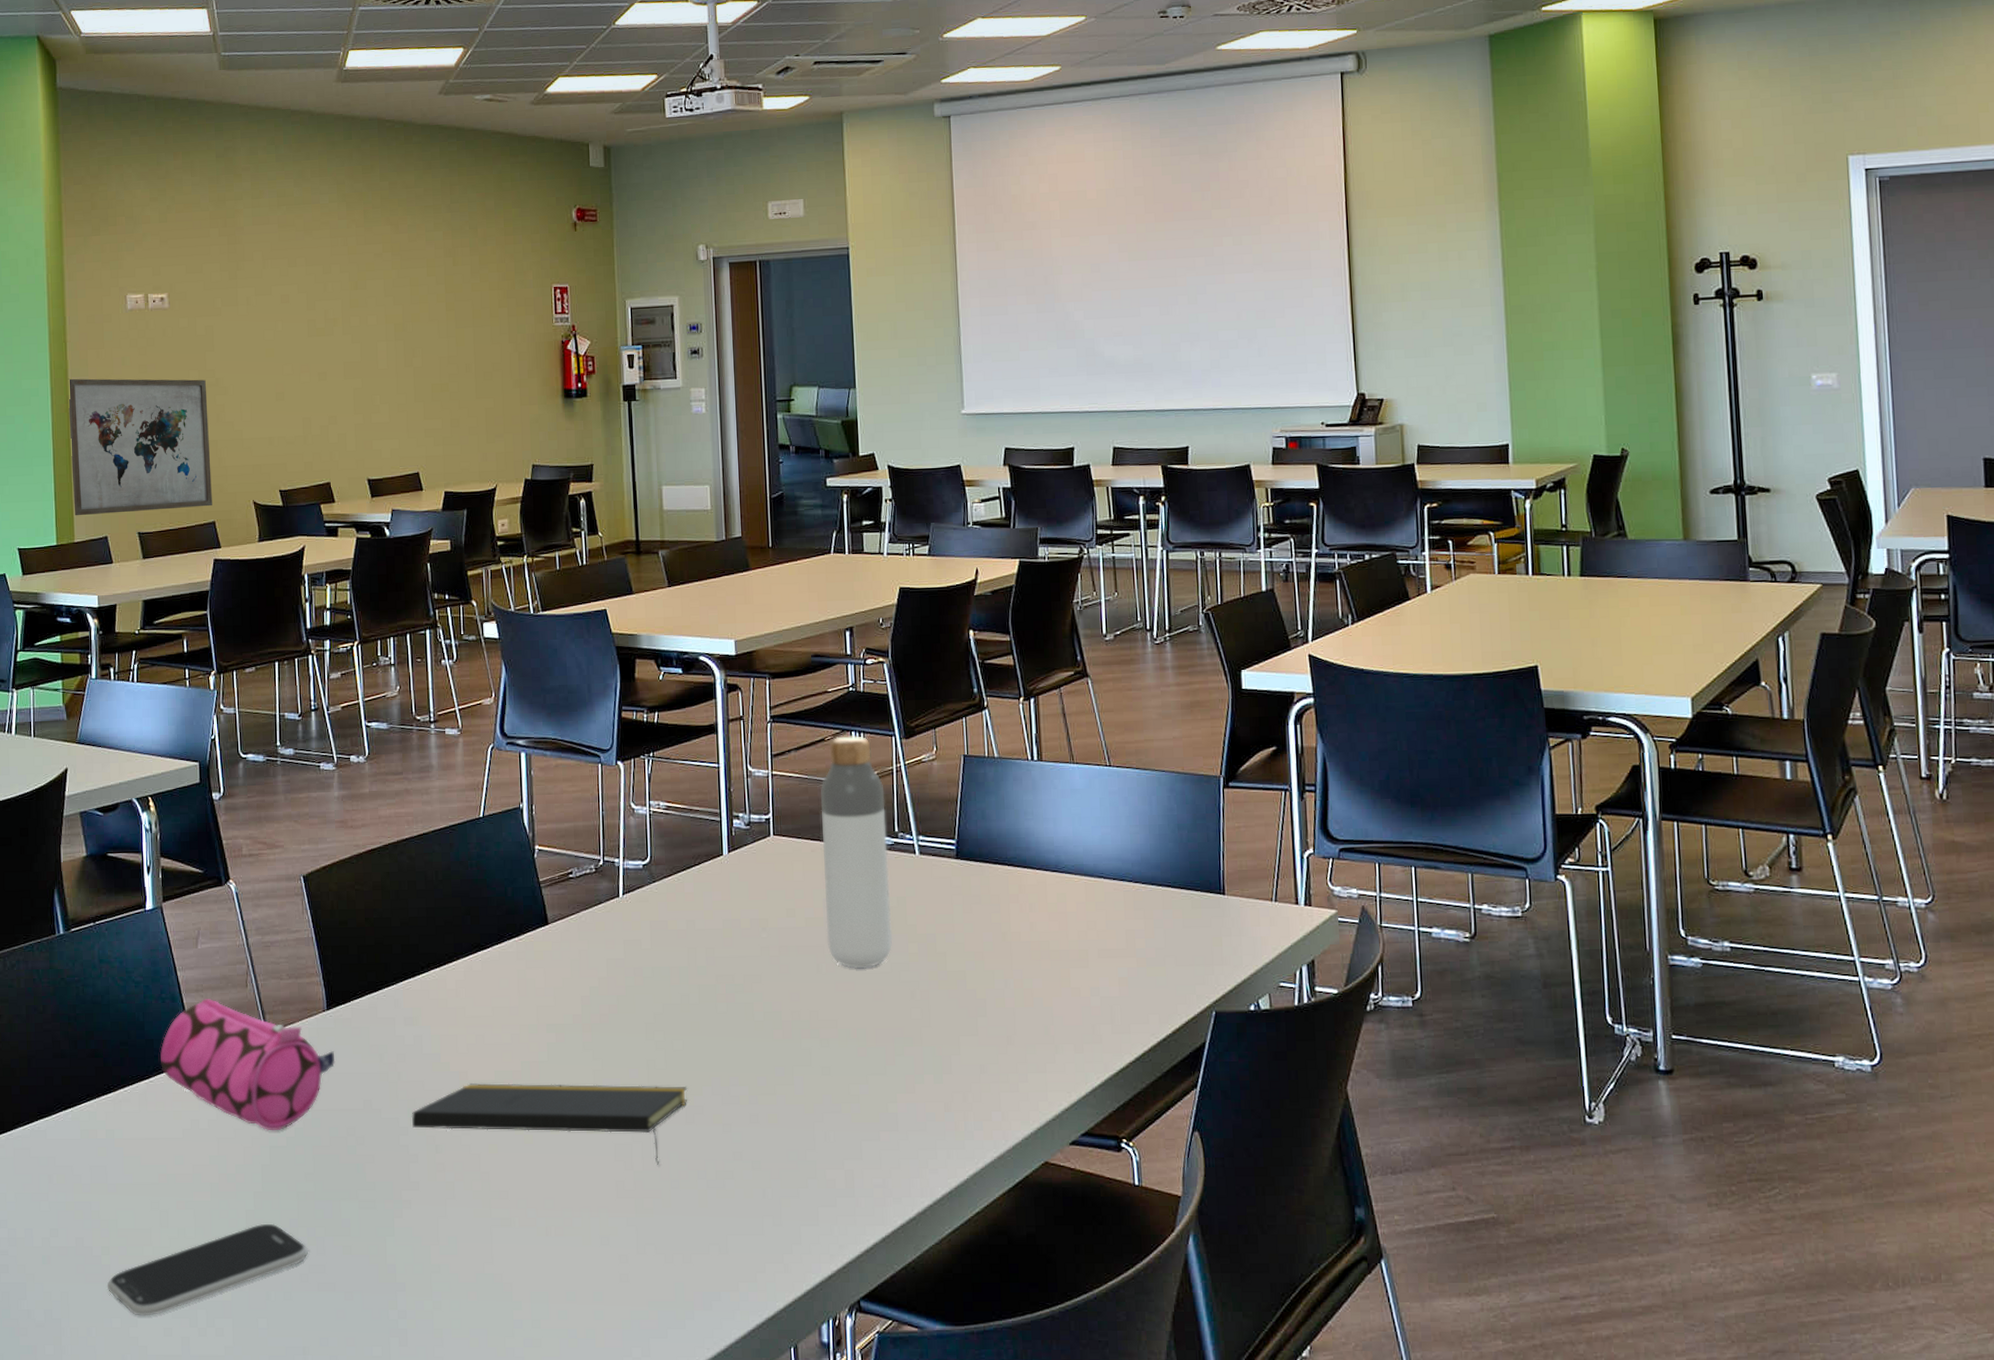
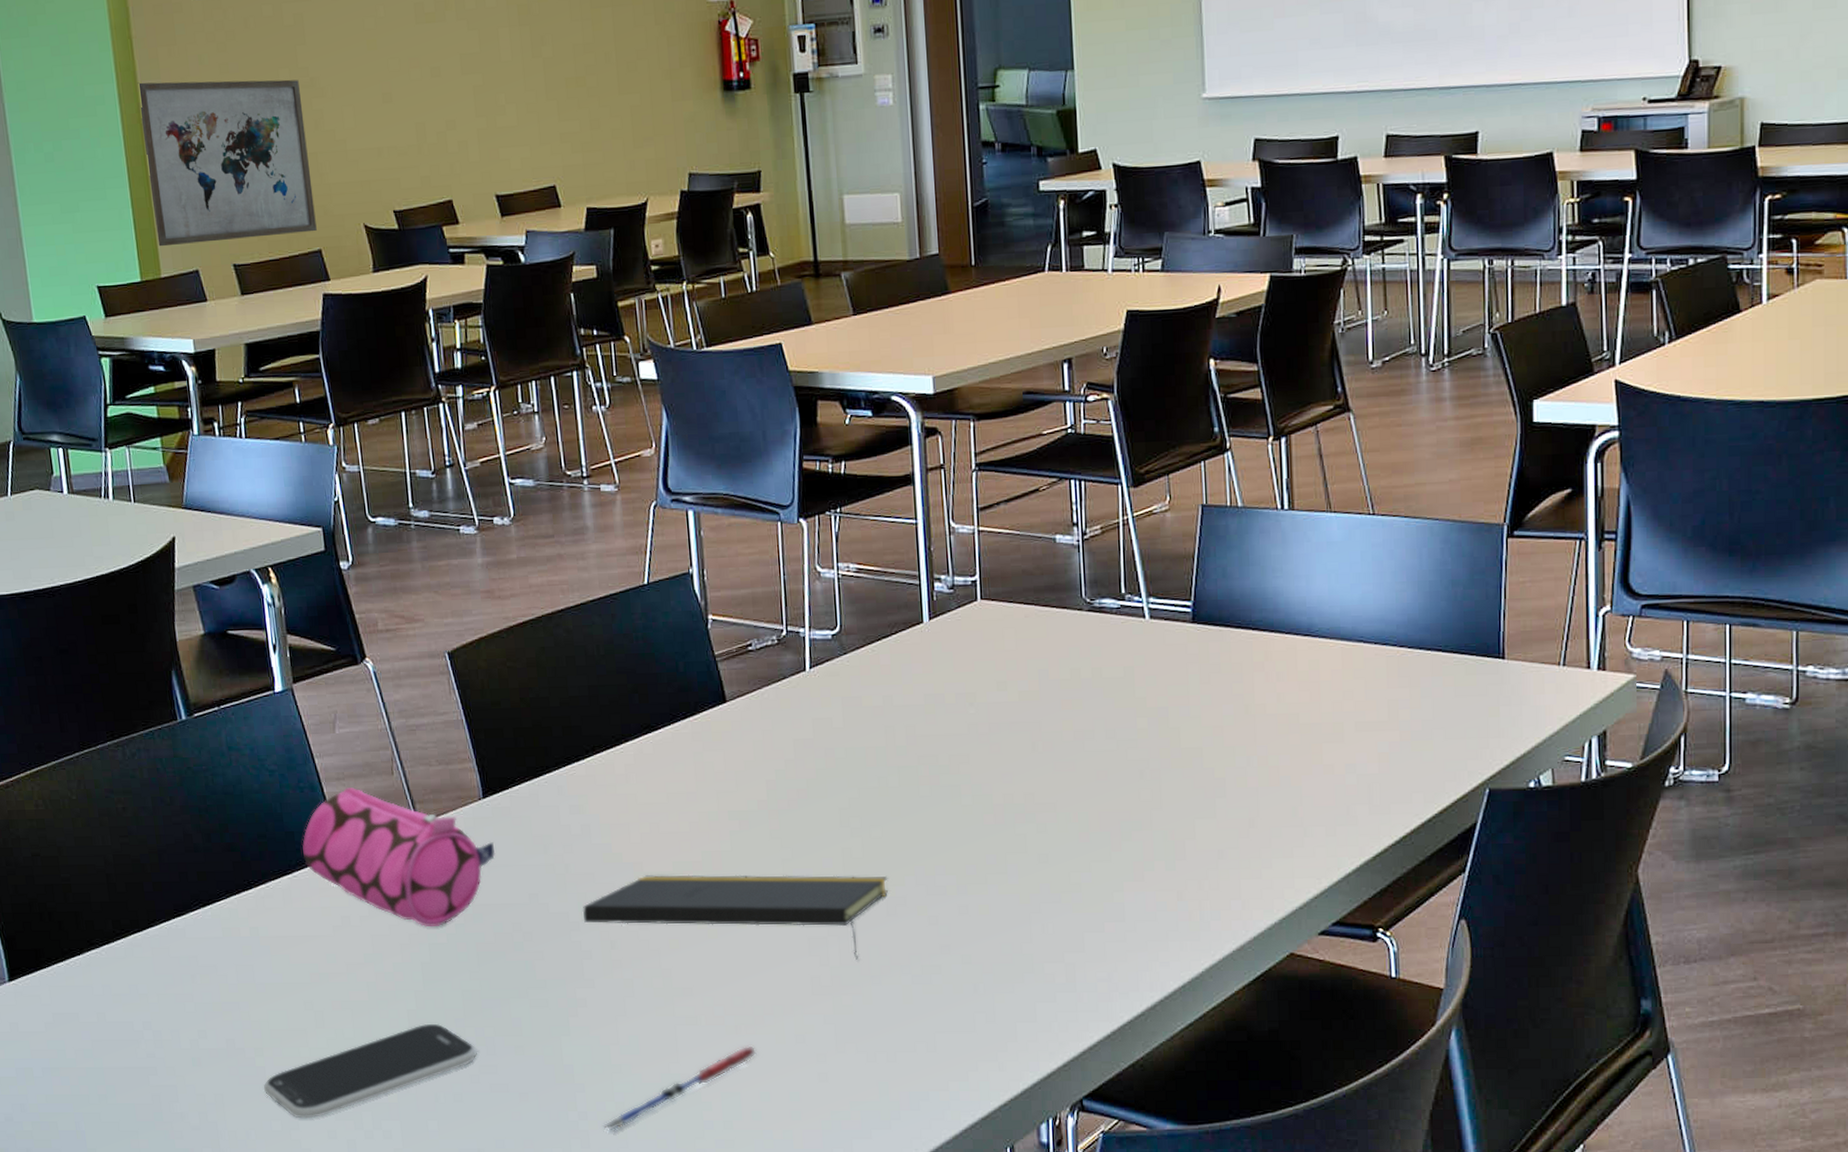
pen: none [419,1247,566,1331] -> present [602,1045,758,1132]
bottle: present [821,736,893,968] -> none [1035,484,1119,746]

